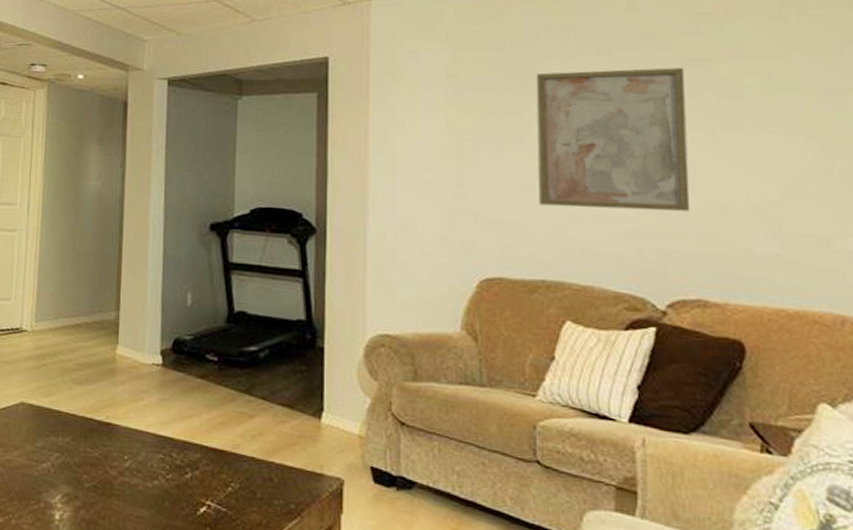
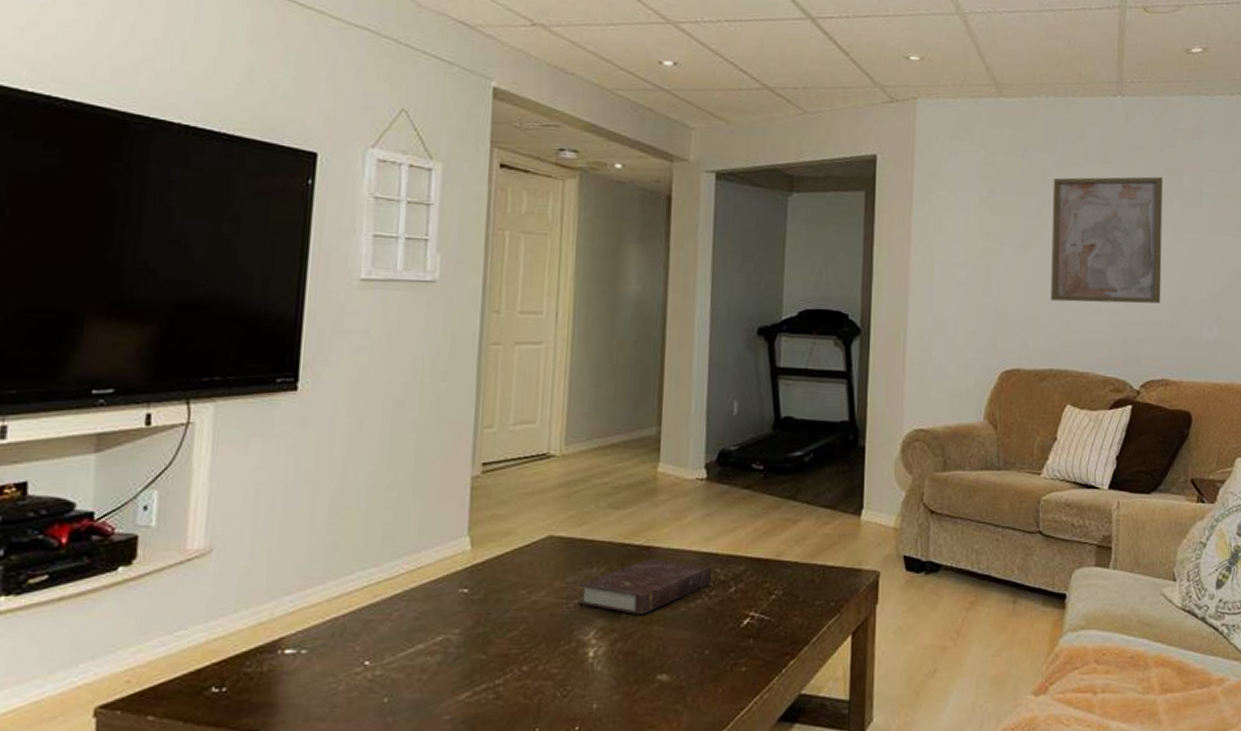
book: none [46,434,169,488] -> present [578,558,712,616]

